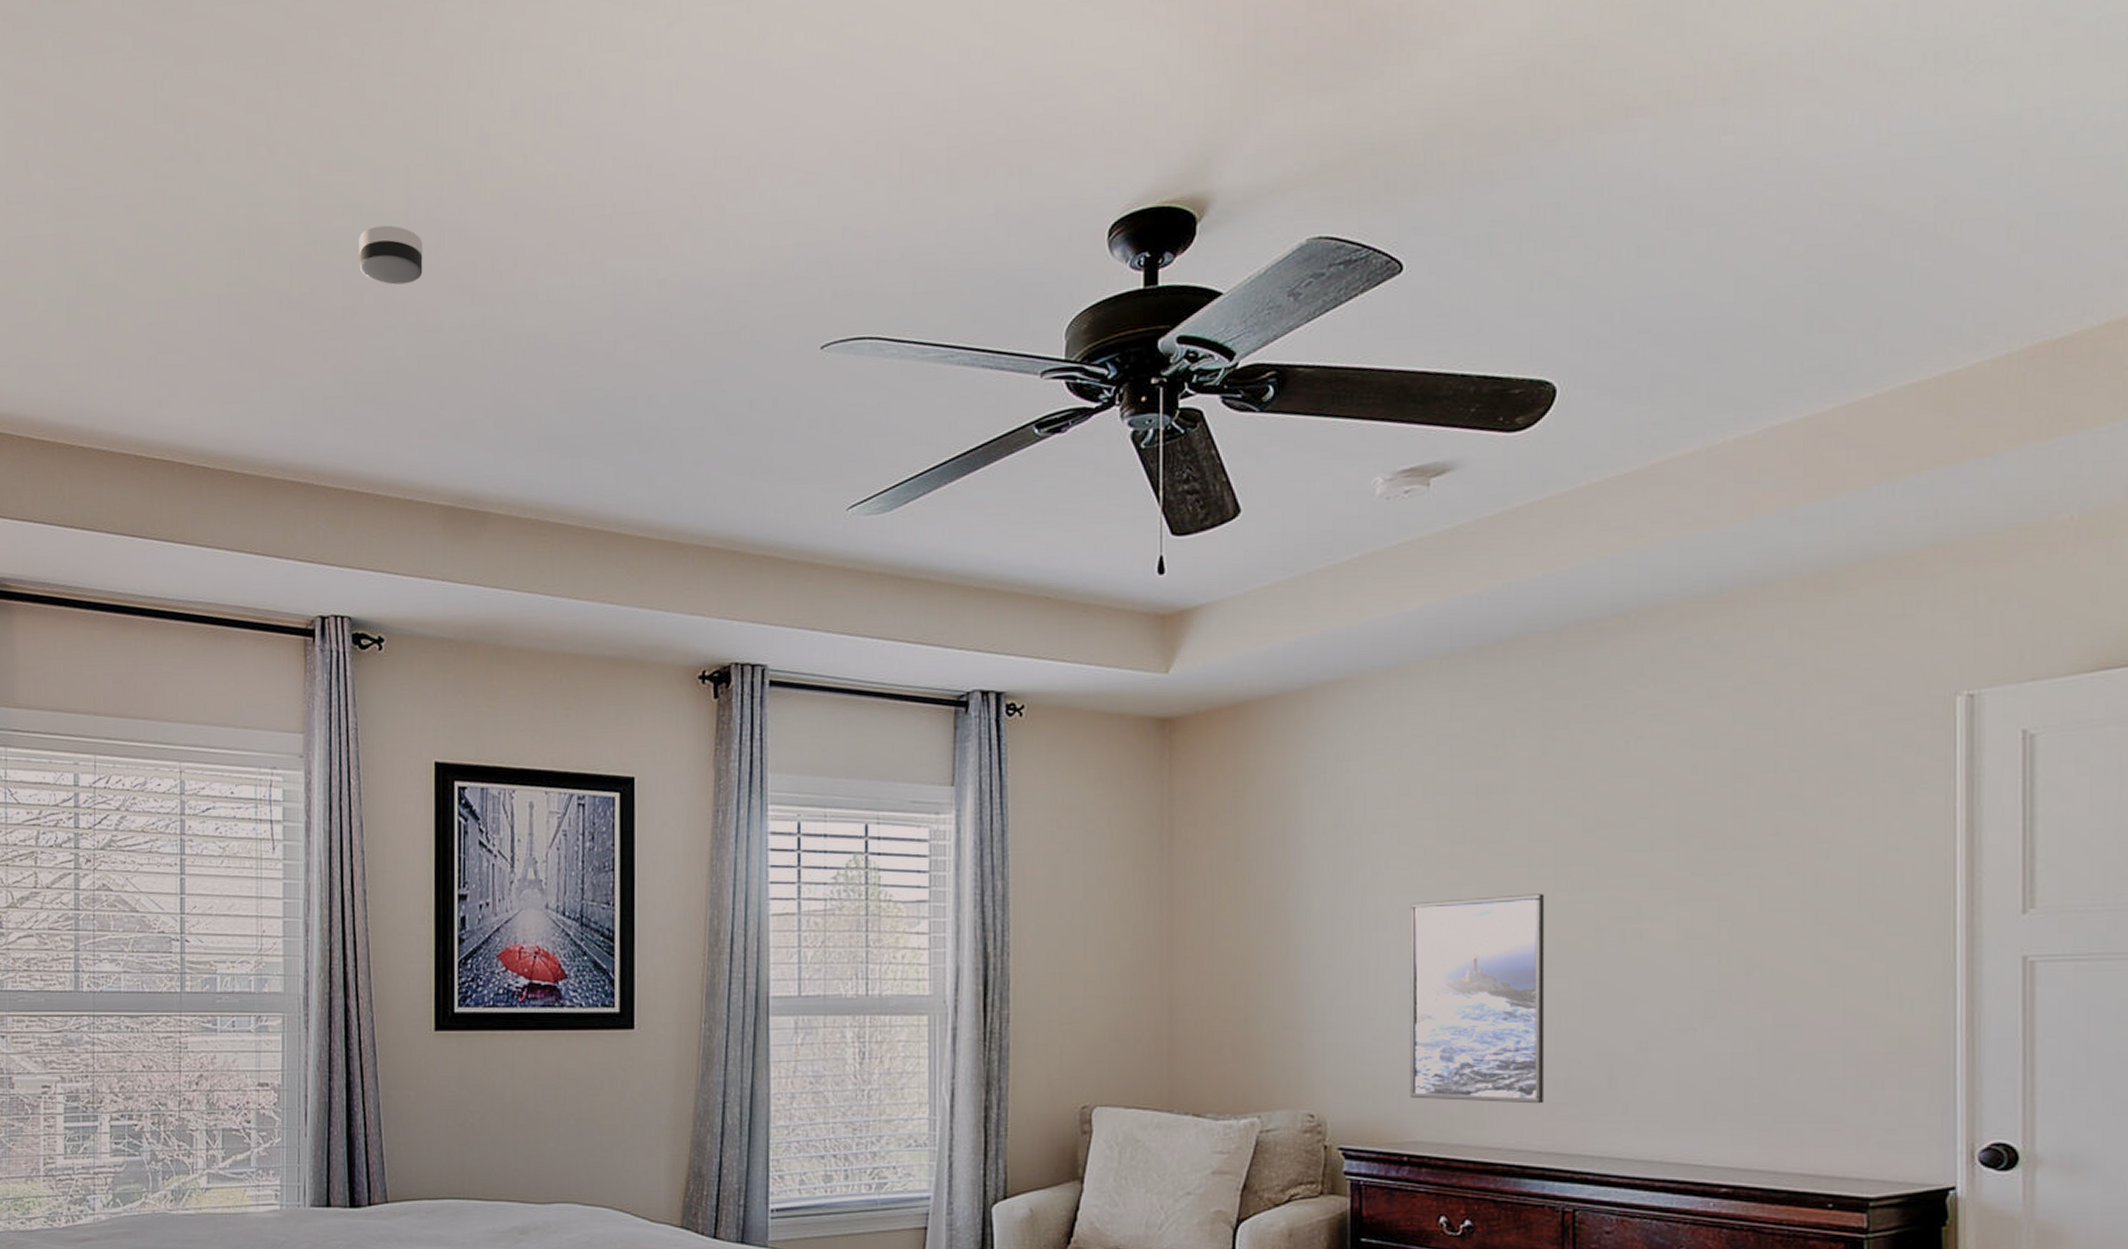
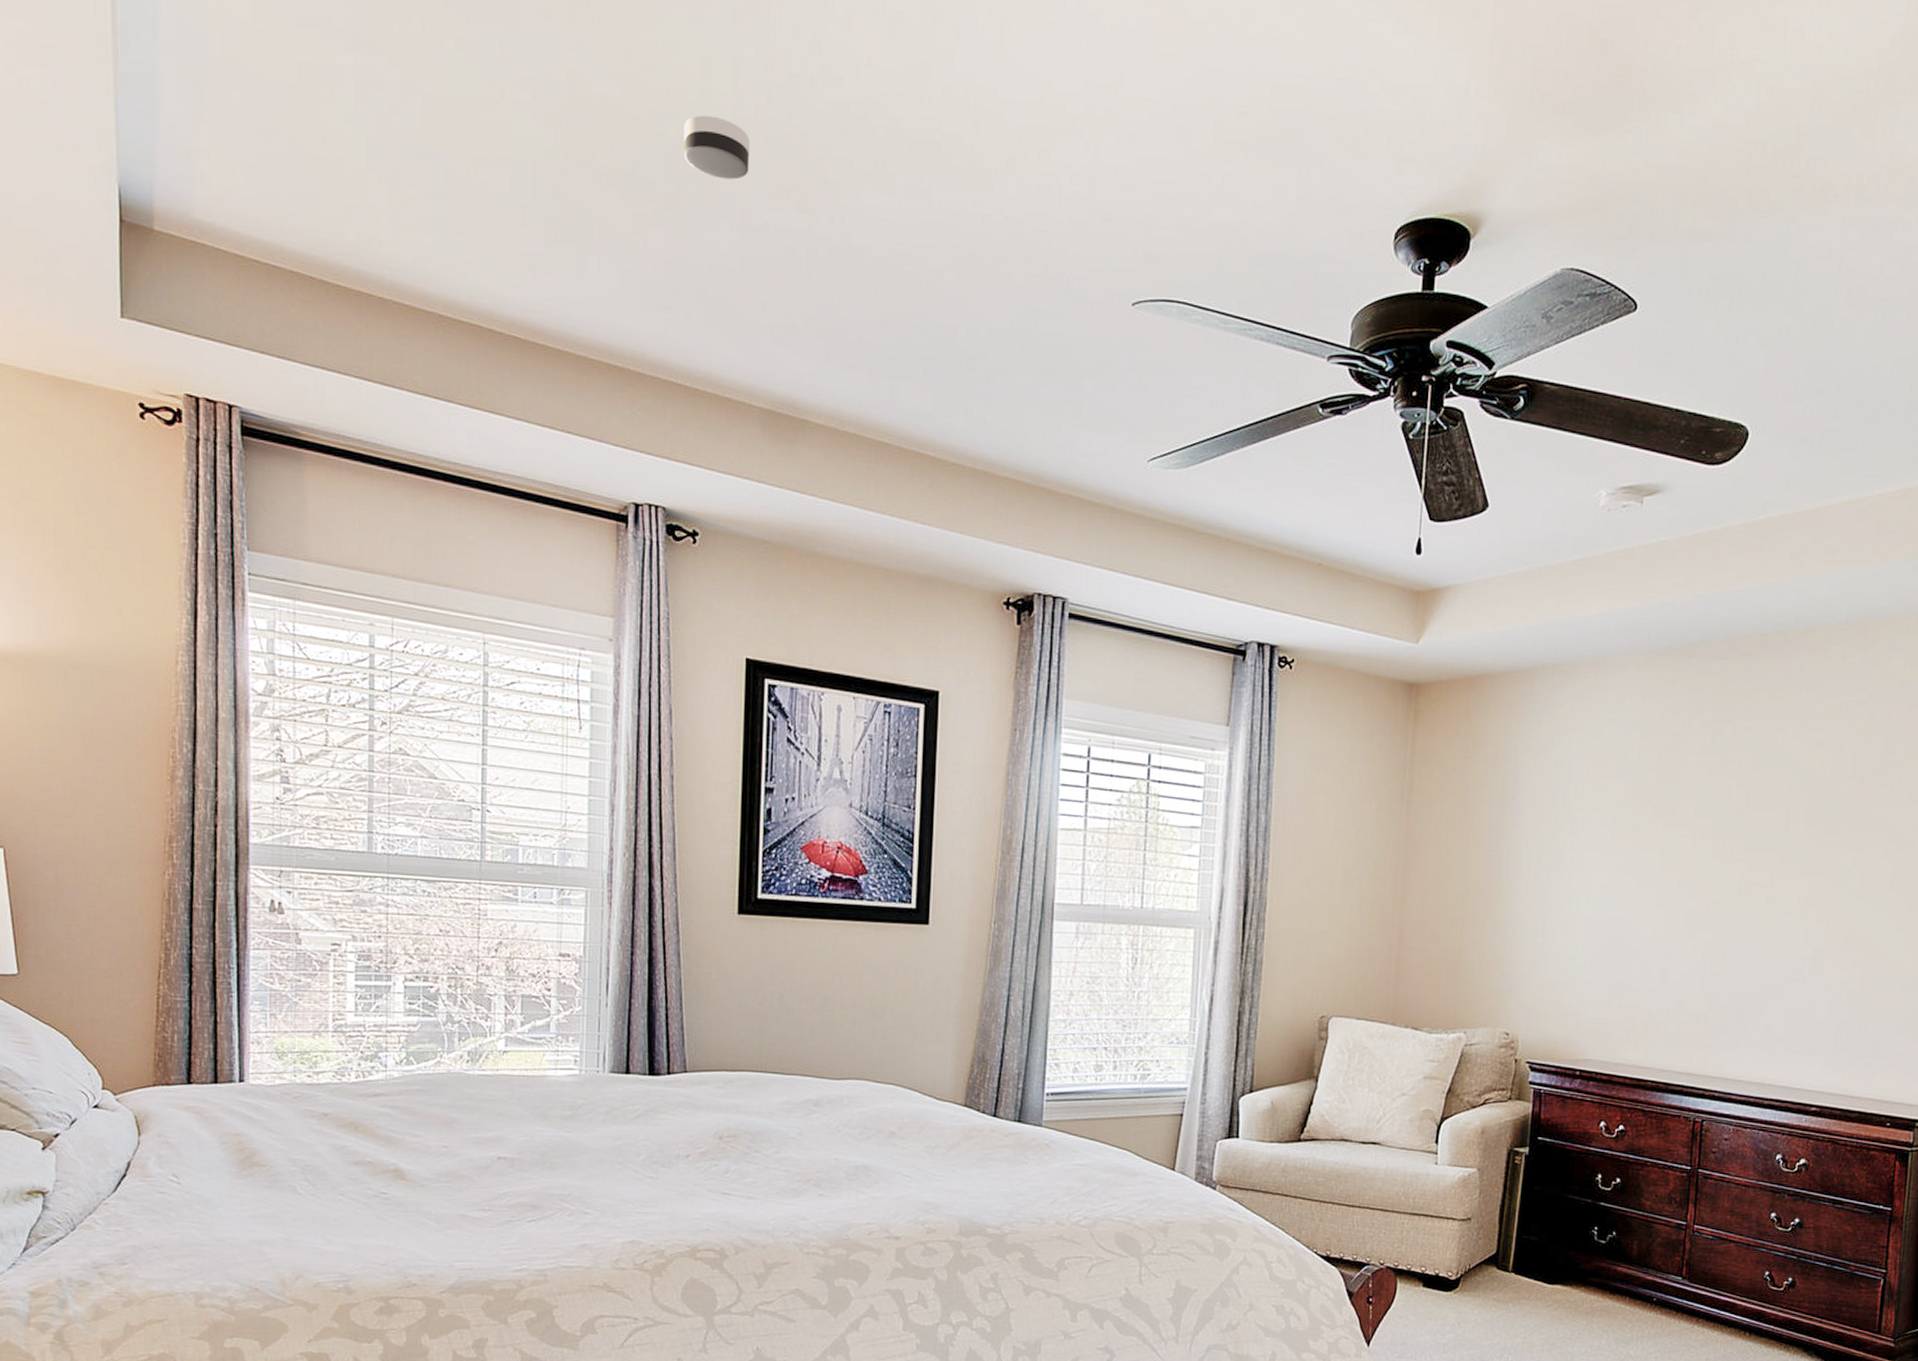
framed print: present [1410,894,1545,1104] -> none [1586,859,1703,1033]

